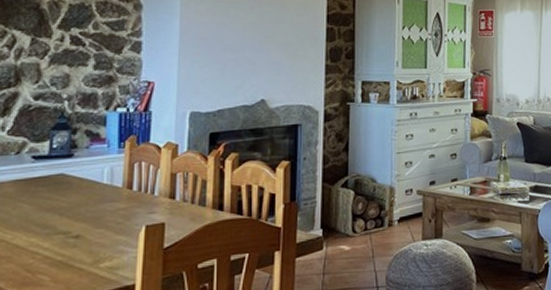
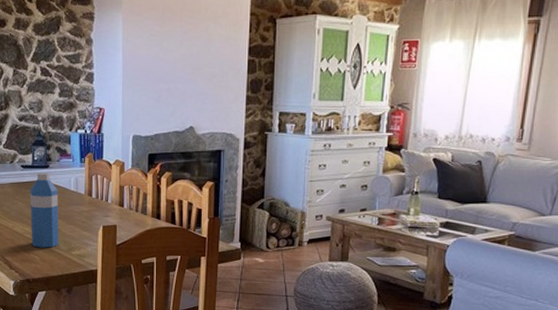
water bottle: none [39,163,85,264] -> present [30,172,59,248]

